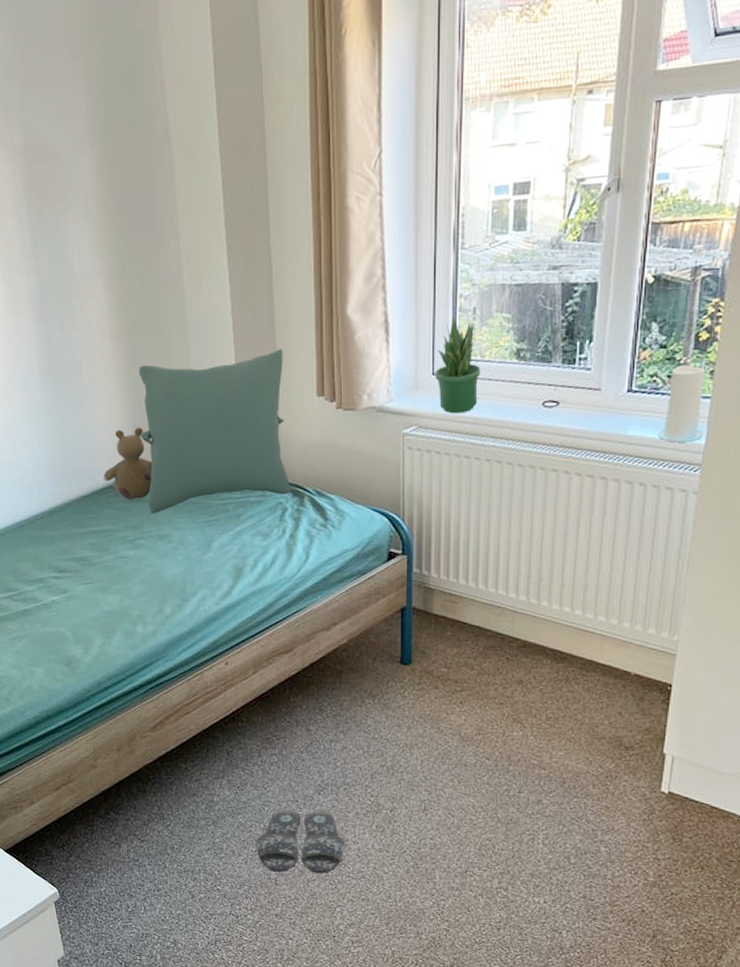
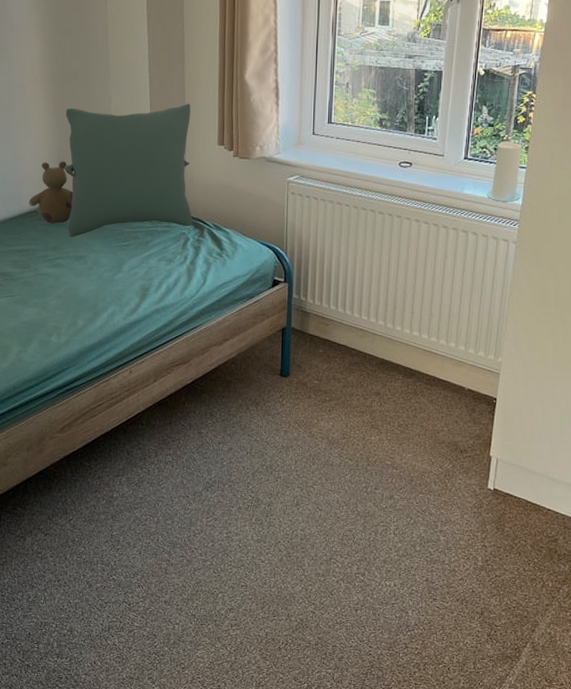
slippers: present [257,809,346,874] -> none [150,504,229,563]
planter: present [435,317,481,414] -> none [315,89,352,168]

